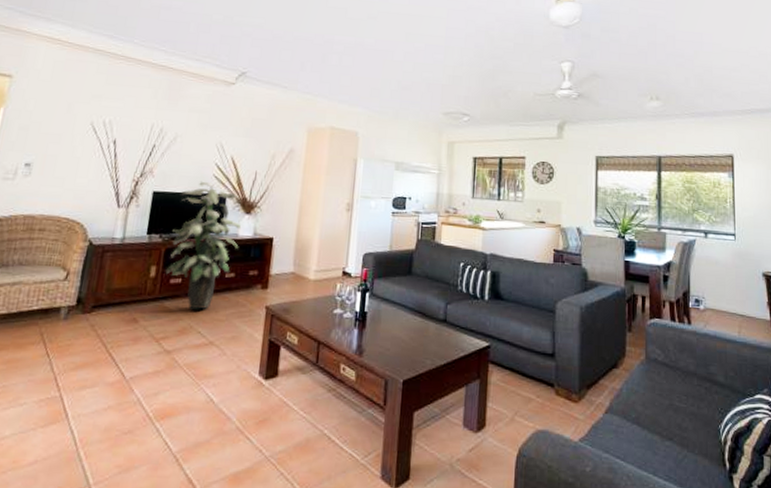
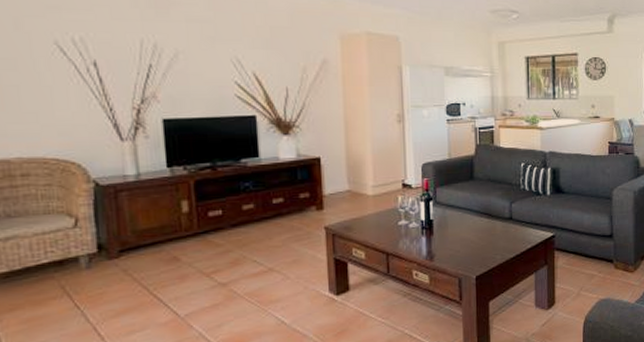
indoor plant: present [165,182,241,310] -> none [197,104,283,240]

